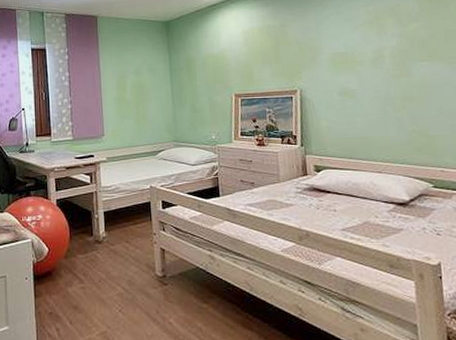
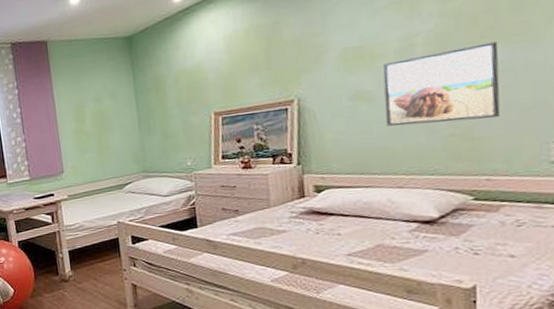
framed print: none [361,61,447,121] -> present [382,41,501,126]

